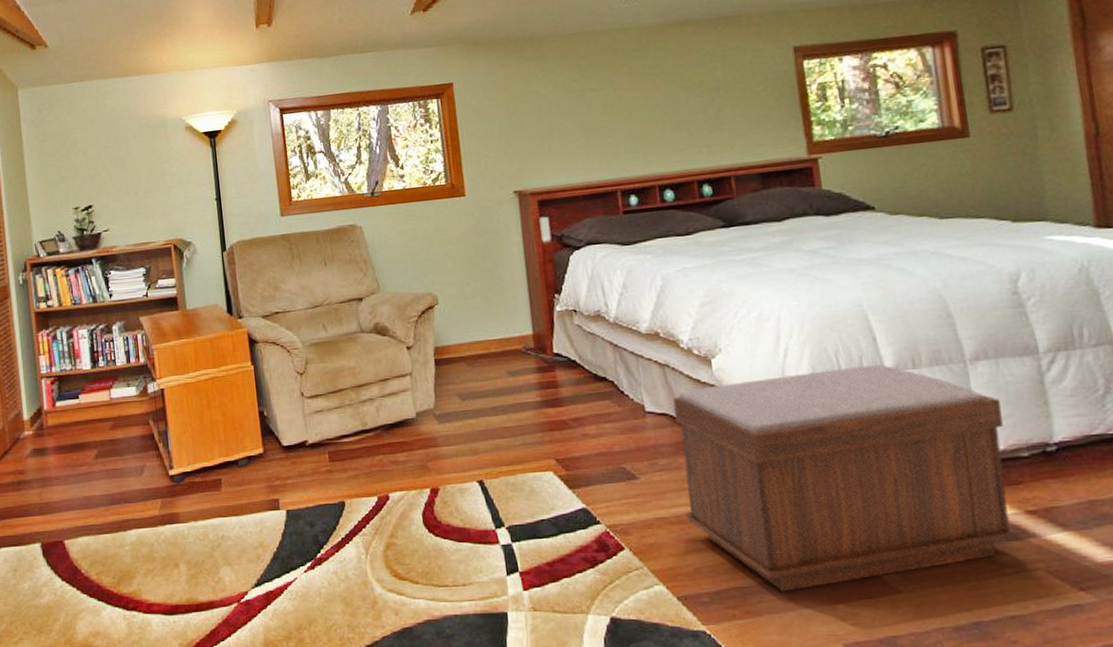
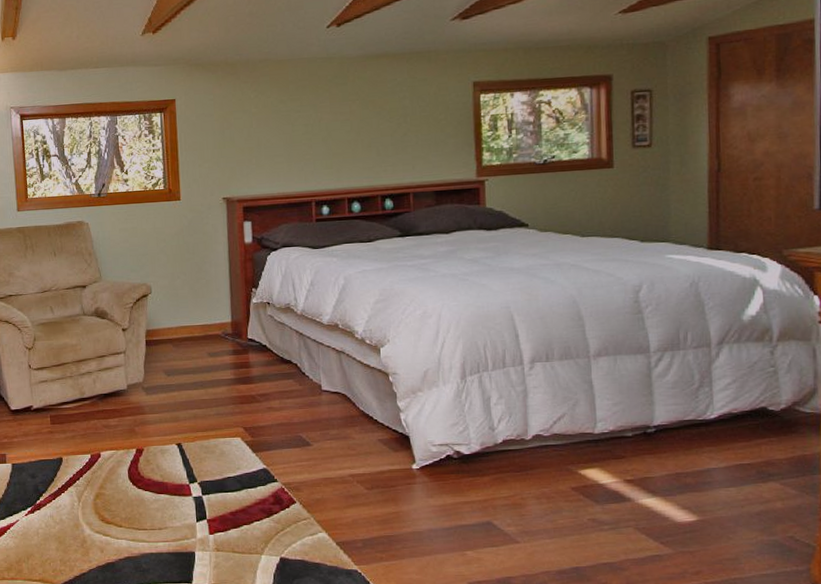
bench: present [673,364,1017,592] -> none [345,357,615,540]

